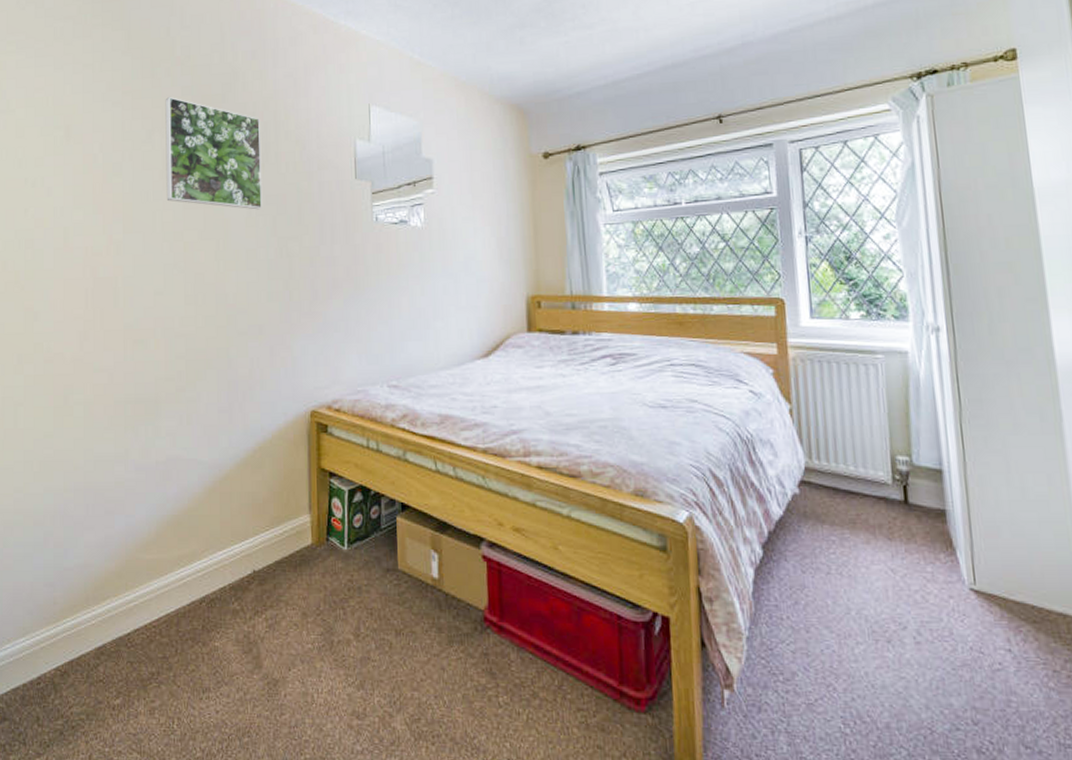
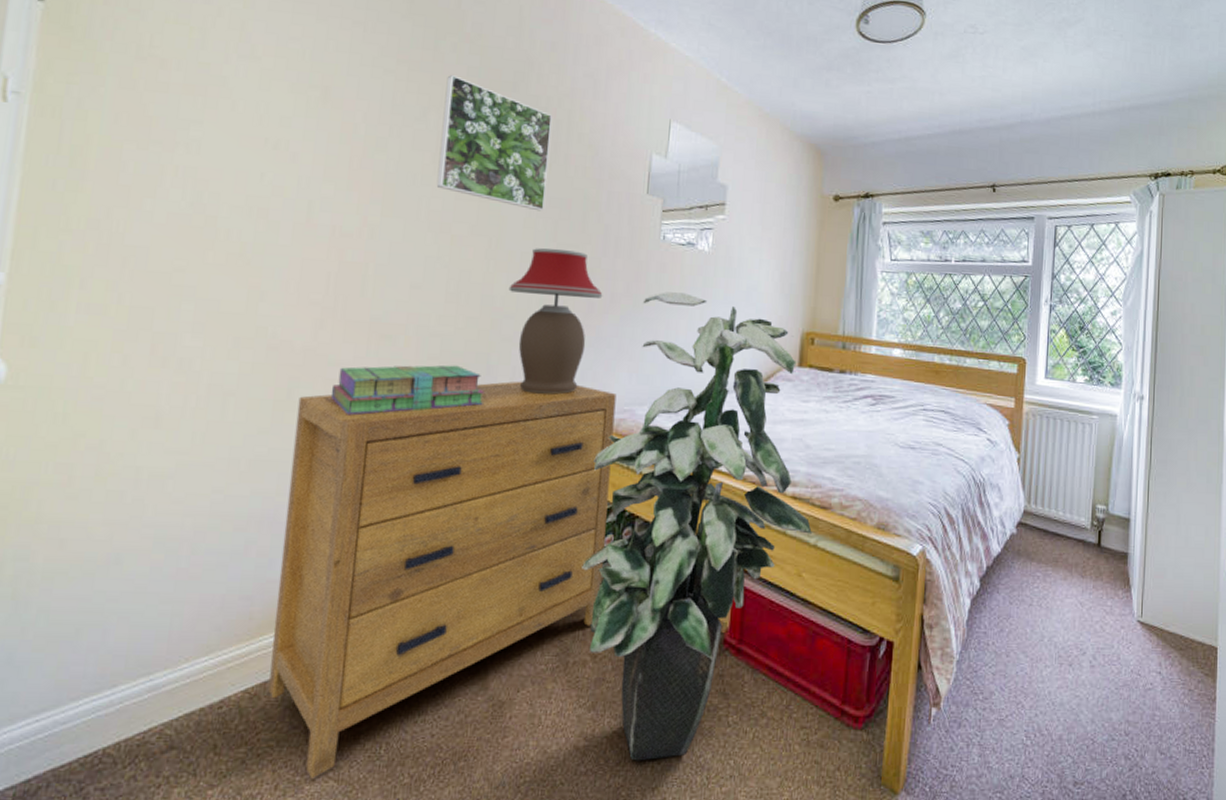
dresser: none [73,370,356,750] -> present [268,381,617,779]
stack of books: none [99,362,228,416] -> present [331,365,484,415]
table lamp: none [239,242,325,382] -> present [508,248,603,395]
indoor plant: none [333,270,563,741] -> present [582,292,812,761]

